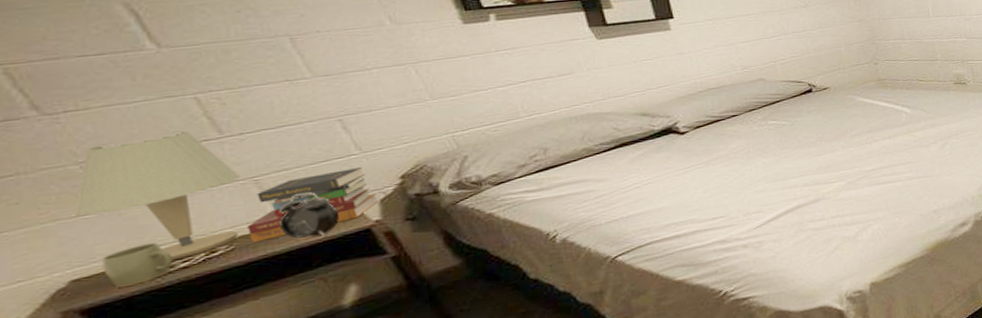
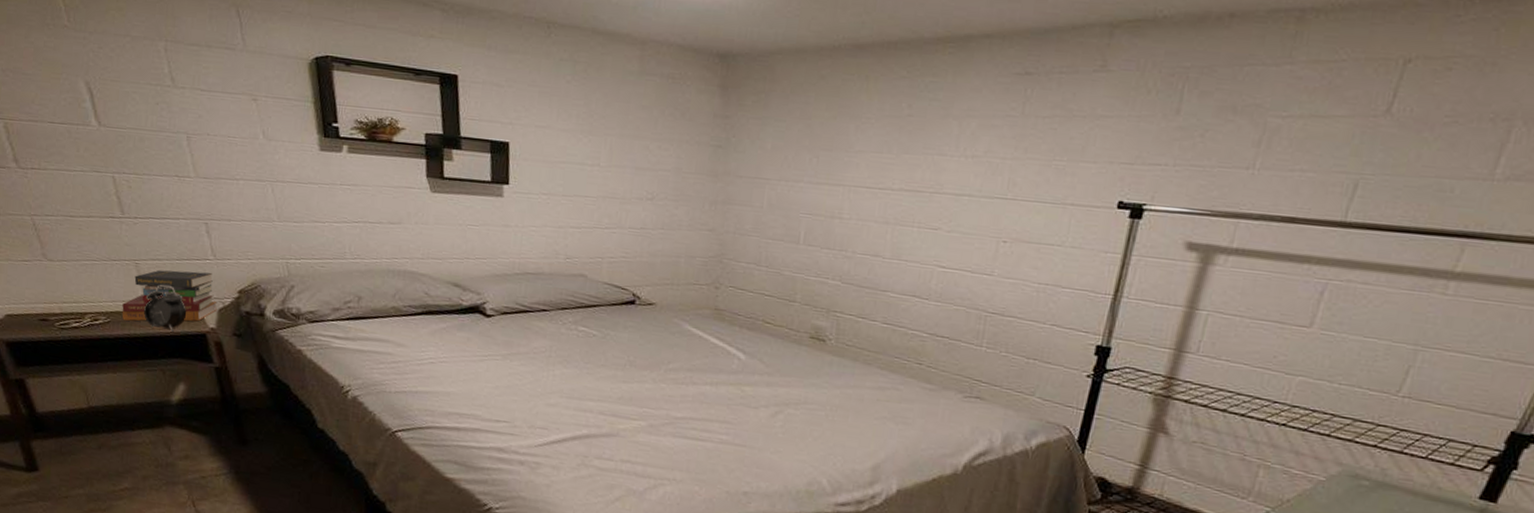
table lamp: present [74,130,241,261] -> none [19,202,128,320]
mug: present [101,242,173,289] -> none [26,298,70,333]

